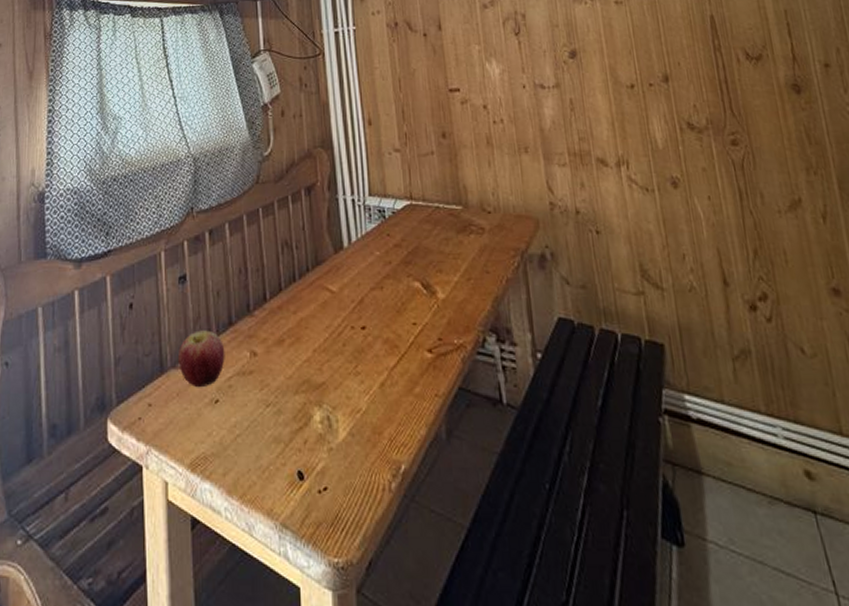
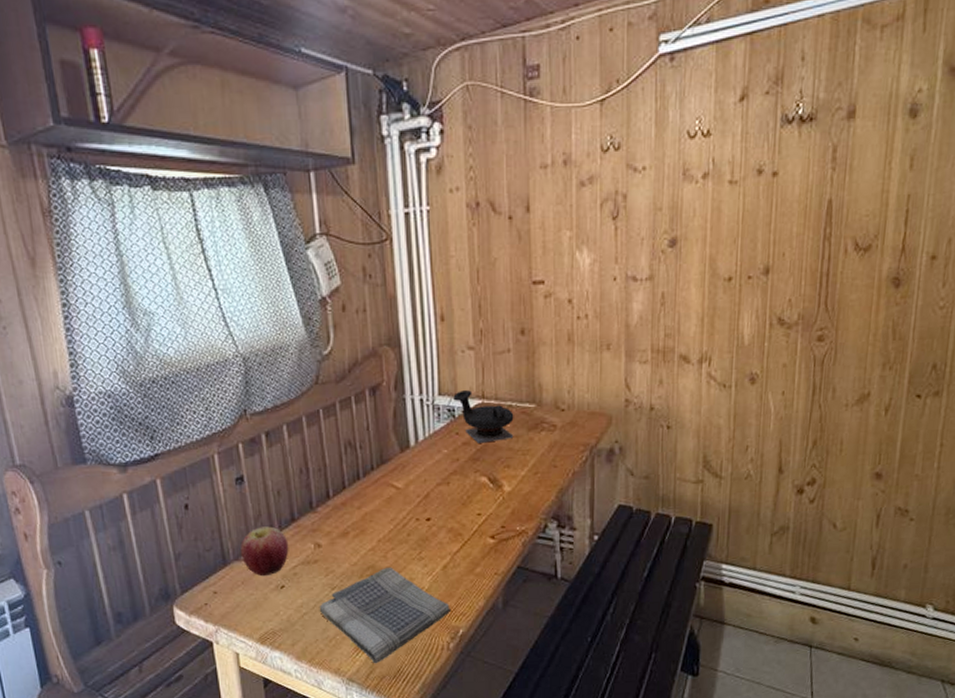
dish towel: none [252,382,392,506] -> present [319,566,452,664]
teapot: none [383,191,443,245] -> present [453,390,514,443]

